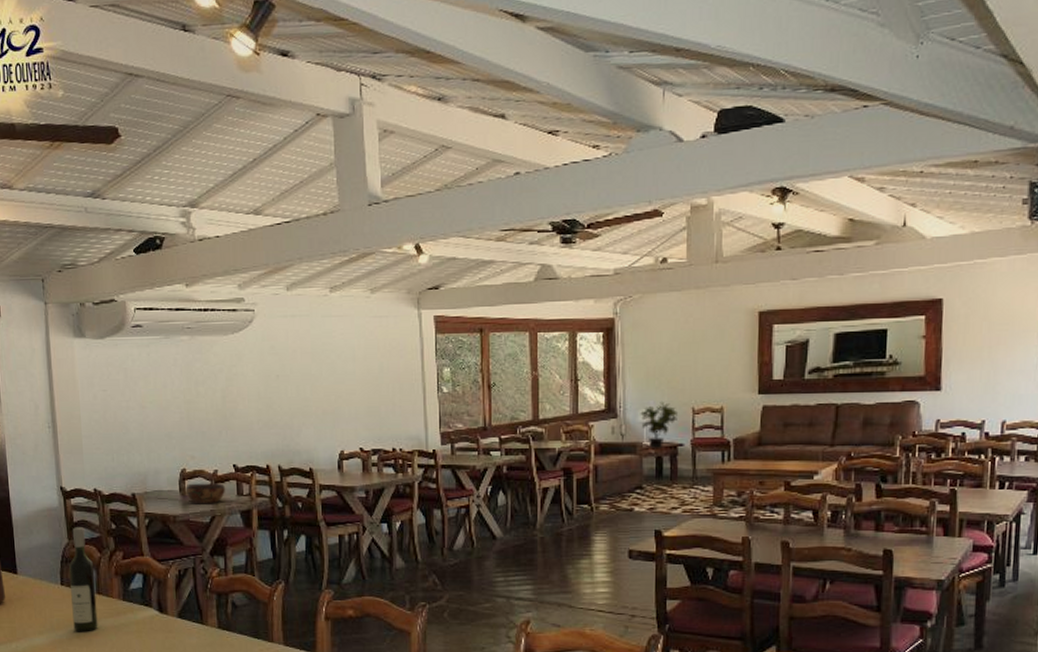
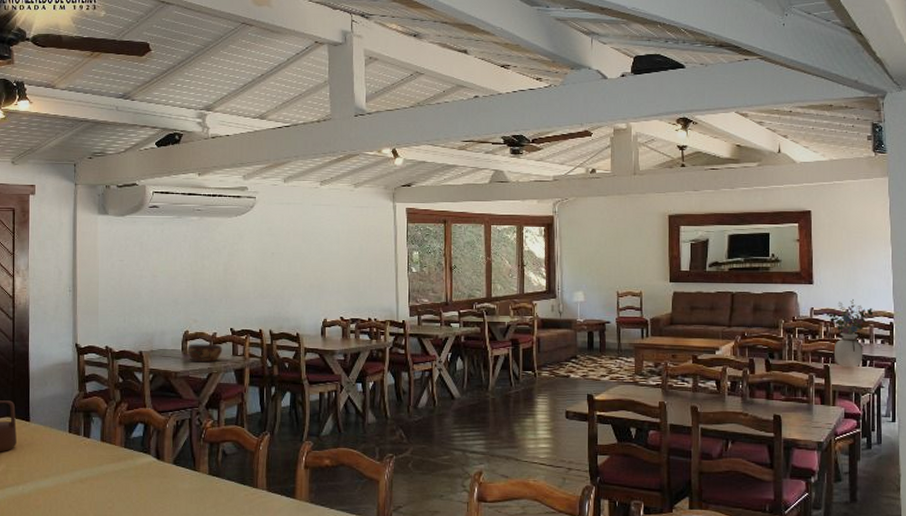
bottle: present [69,527,98,632] -> none [77,380,101,477]
potted plant: present [640,401,677,450] -> none [575,285,605,326]
bouquet: none [956,406,1022,493] -> present [826,298,877,369]

